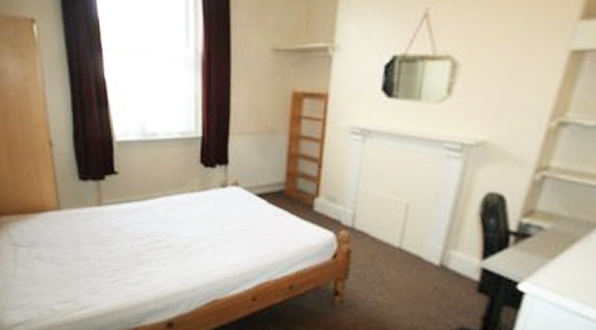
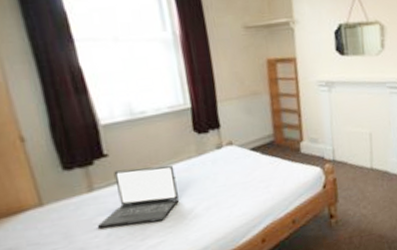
laptop: none [102,190,176,251] -> present [98,165,179,229]

